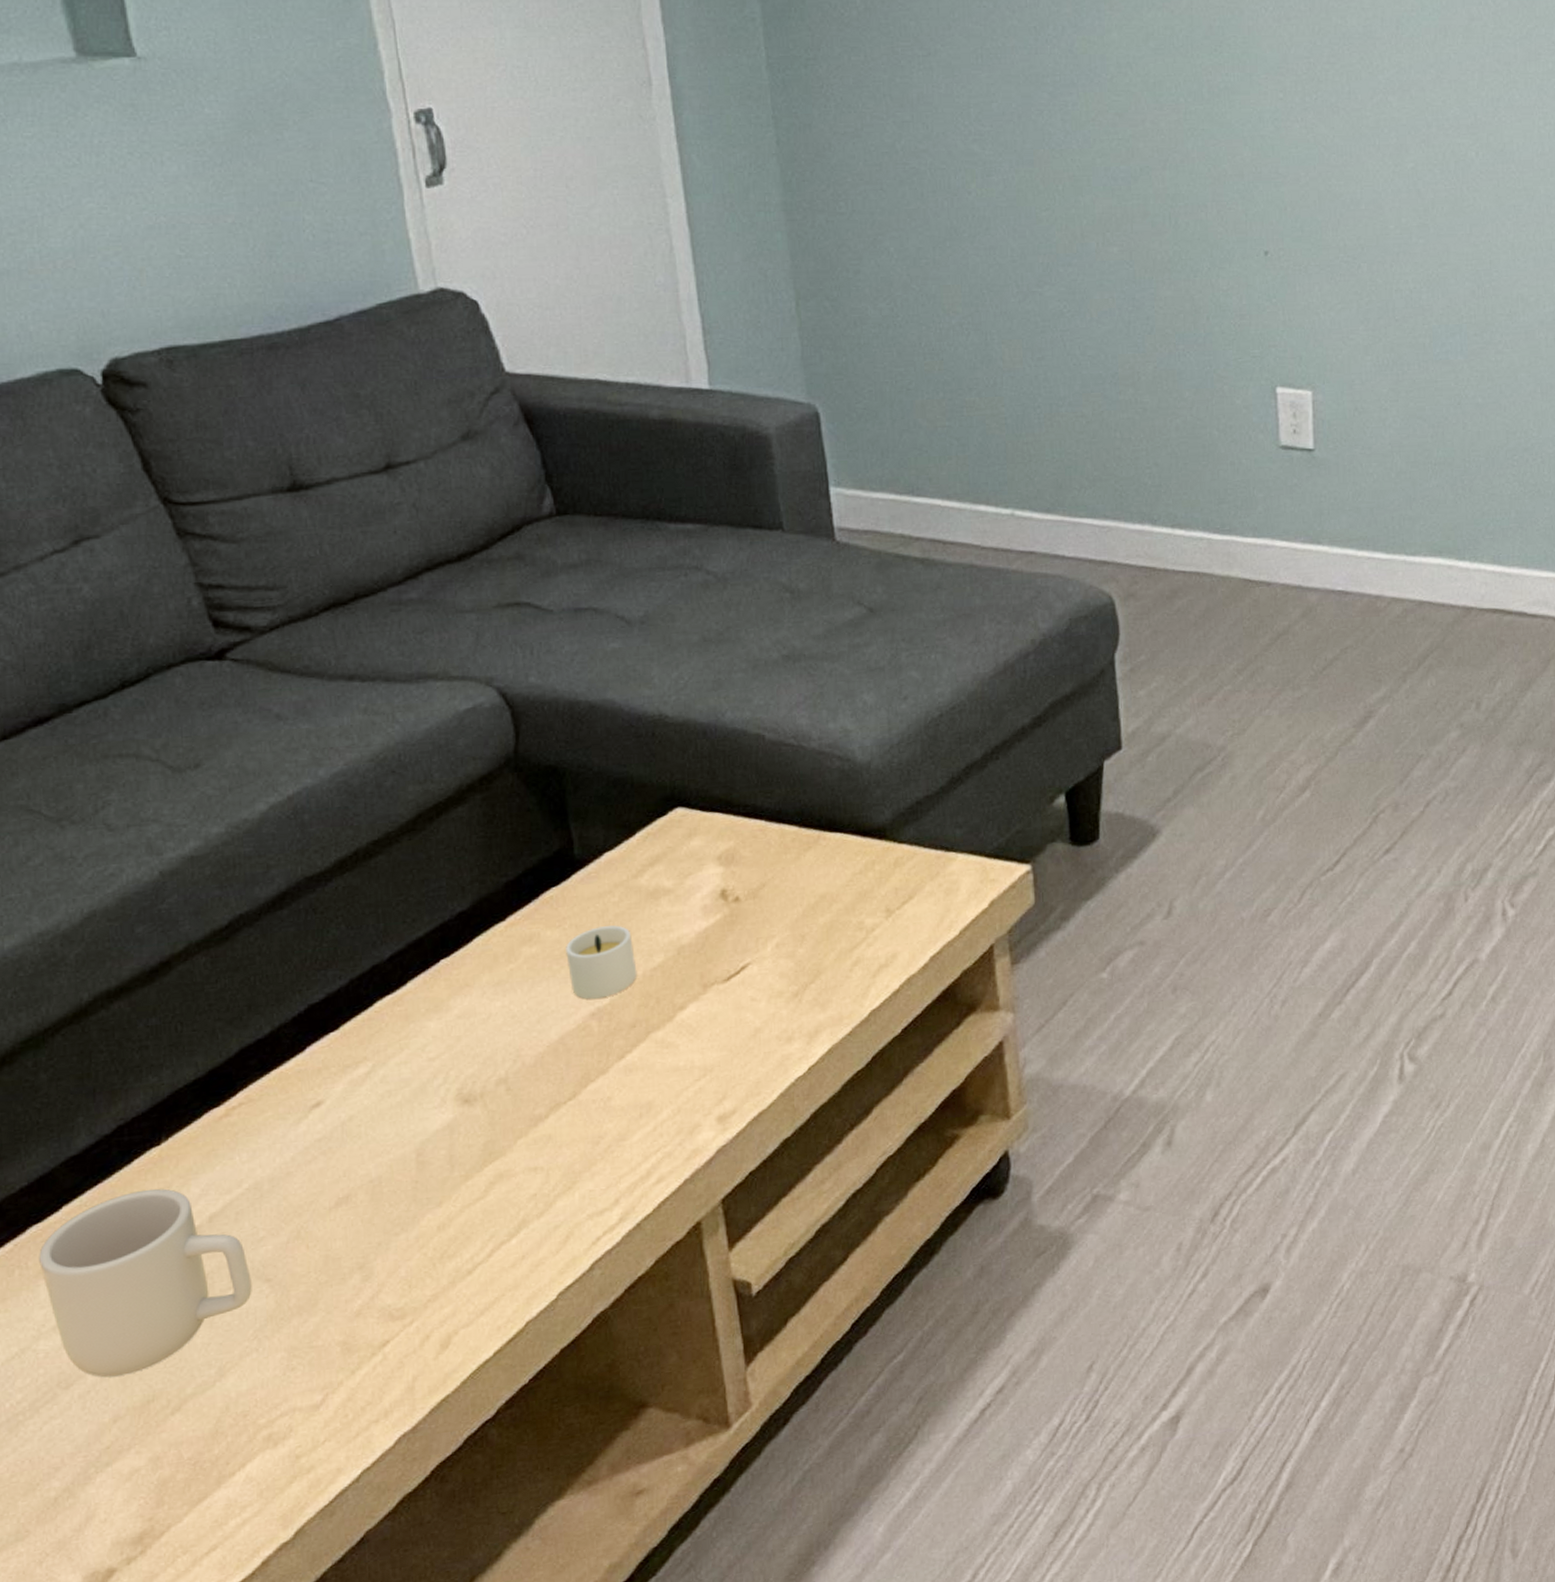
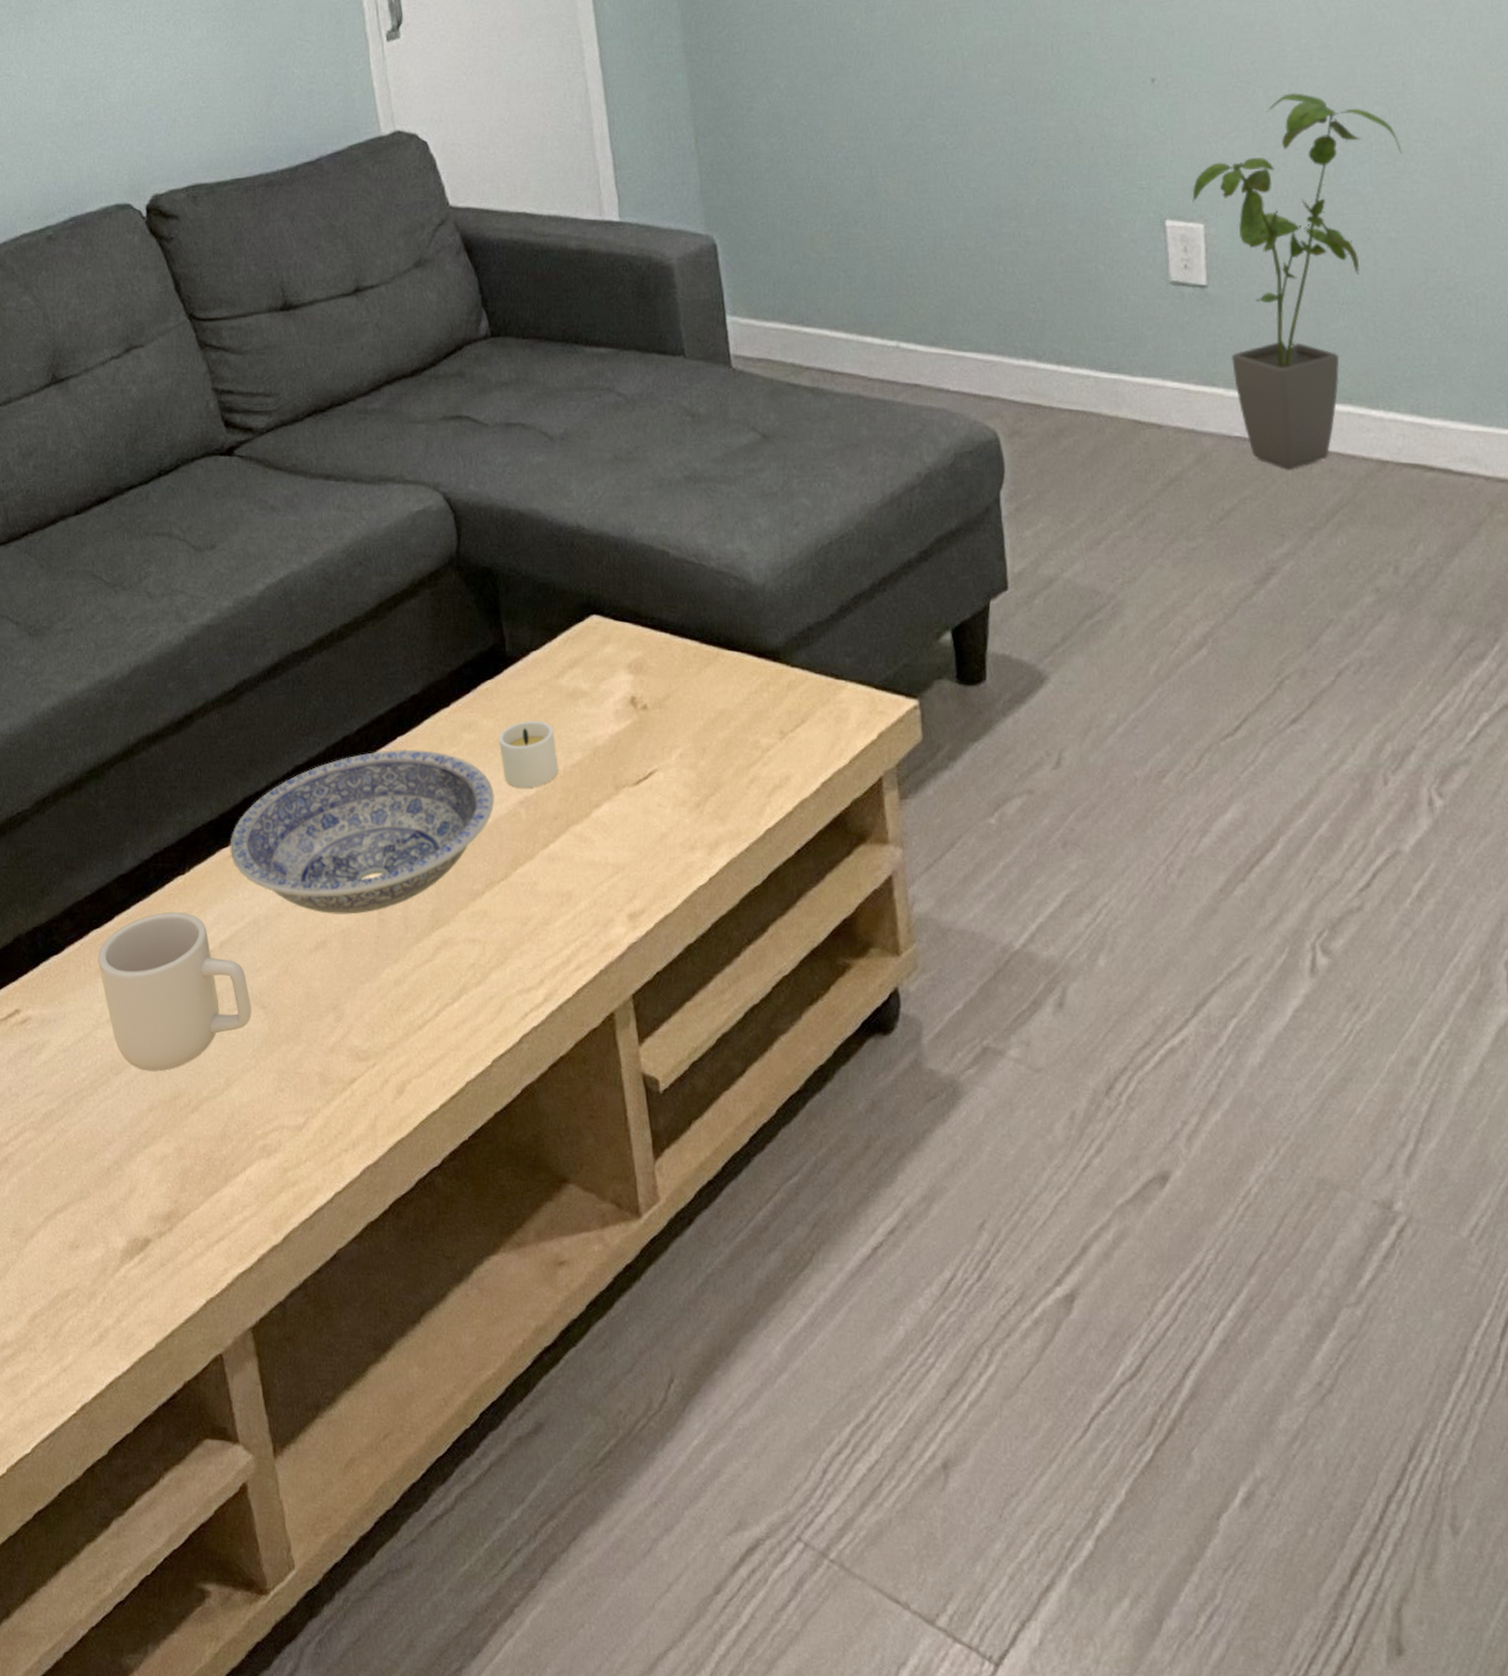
bowl: none [221,970,561,1165] -> present [229,749,495,914]
house plant: none [1301,268,1489,620] -> present [1192,93,1402,470]

